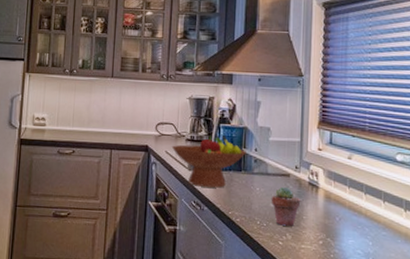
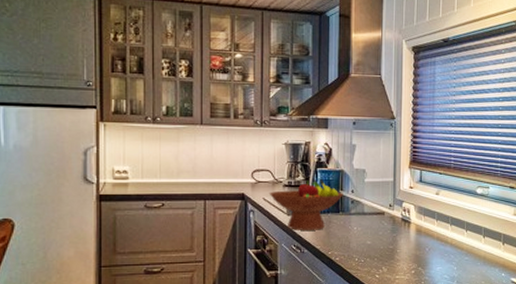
potted succulent: present [272,186,301,226] -> none [368,224,395,260]

